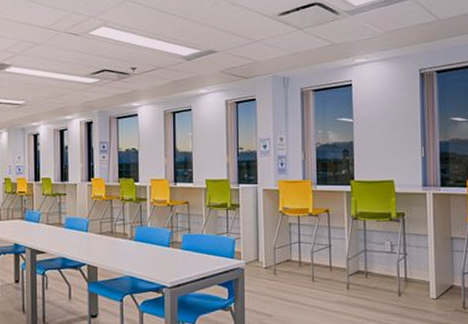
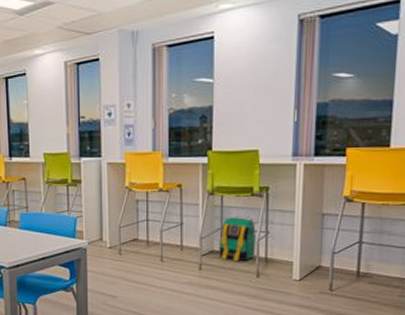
backpack: none [364,237,398,282] -> present [219,214,258,262]

